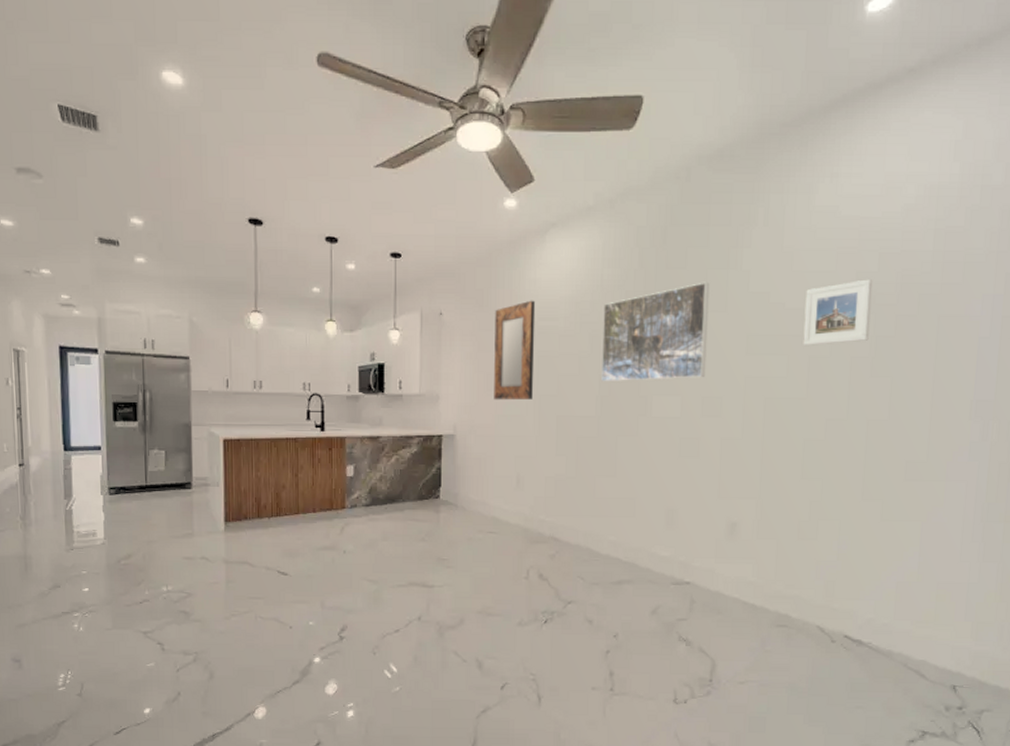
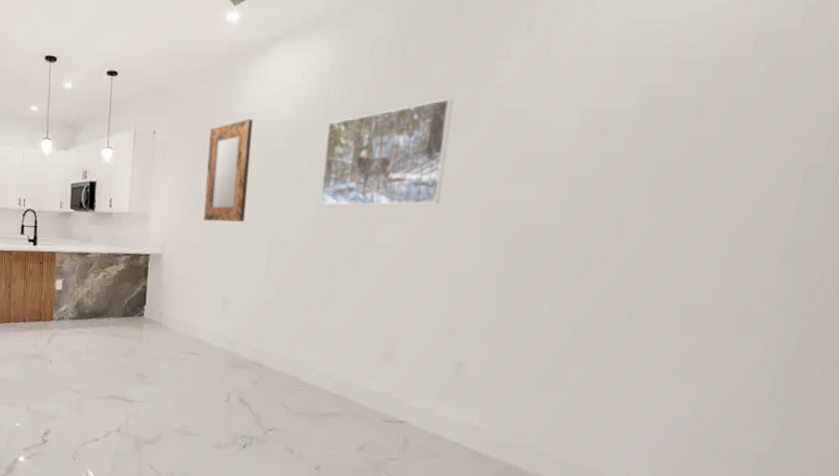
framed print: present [803,279,873,345] -> none [564,94,664,171]

